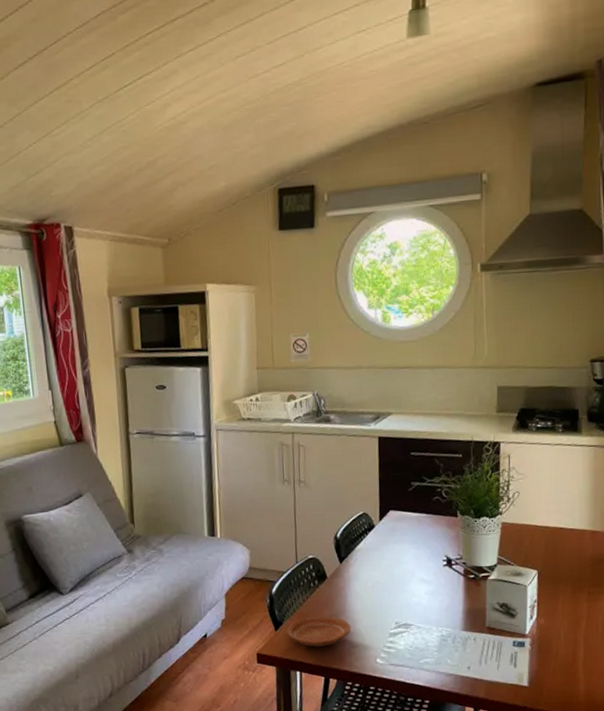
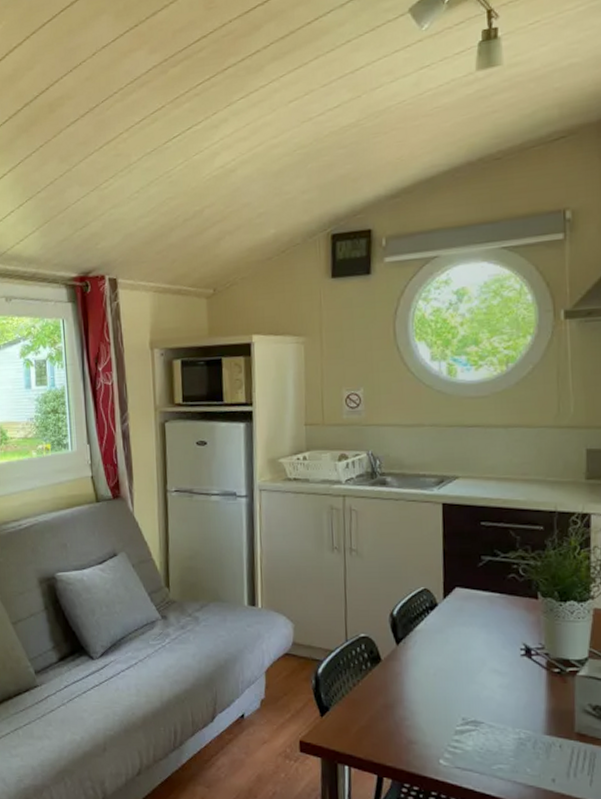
plate: present [286,616,351,647] -> none [334,704,409,740]

